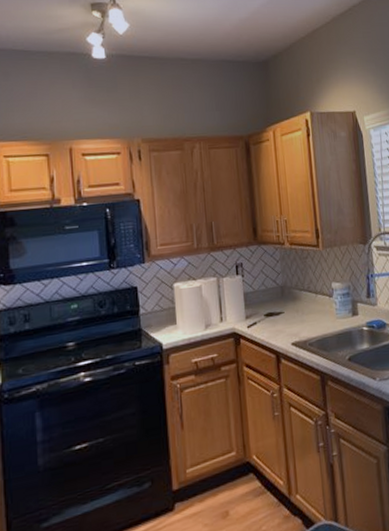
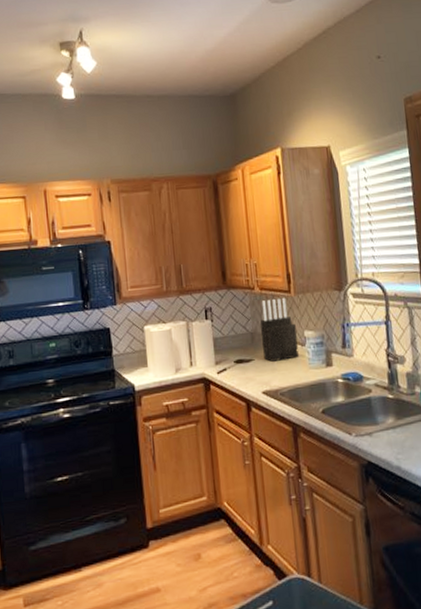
knife block: none [290,251,327,314] -> present [260,297,299,362]

